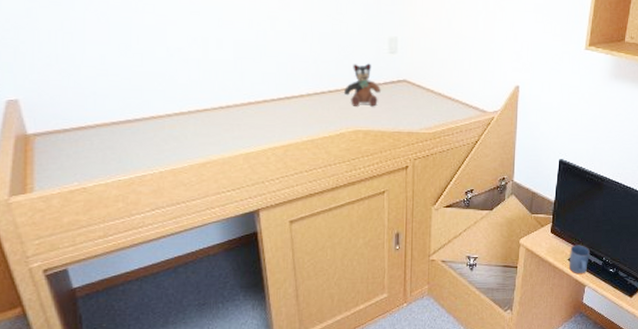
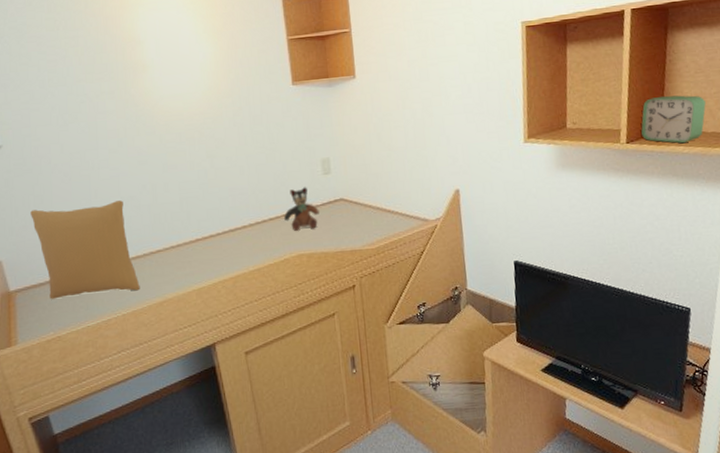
pillow: none [57,48,182,149] -> present [30,200,140,300]
mug: present [569,245,591,275] -> none [541,352,566,387]

